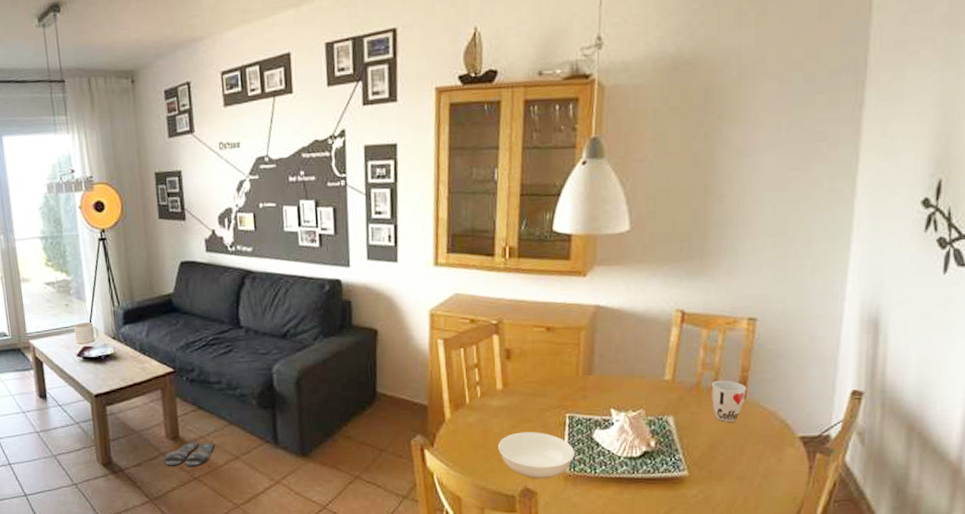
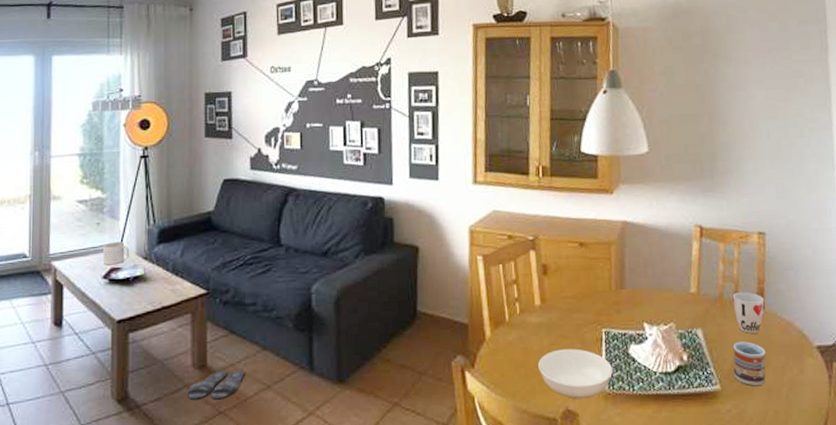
cup: none [703,430,742,474] -> present [732,341,766,387]

